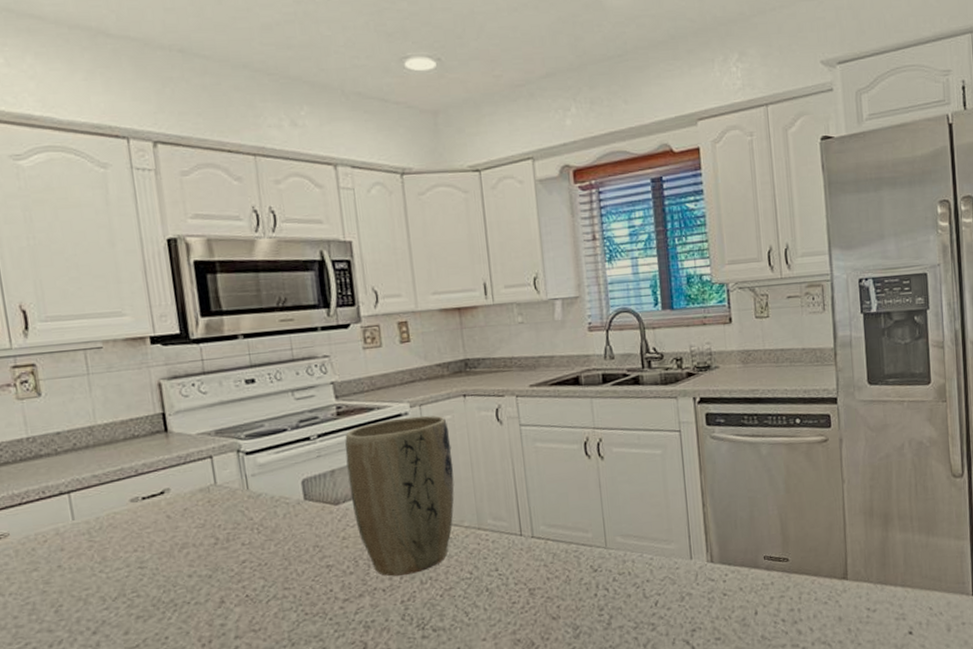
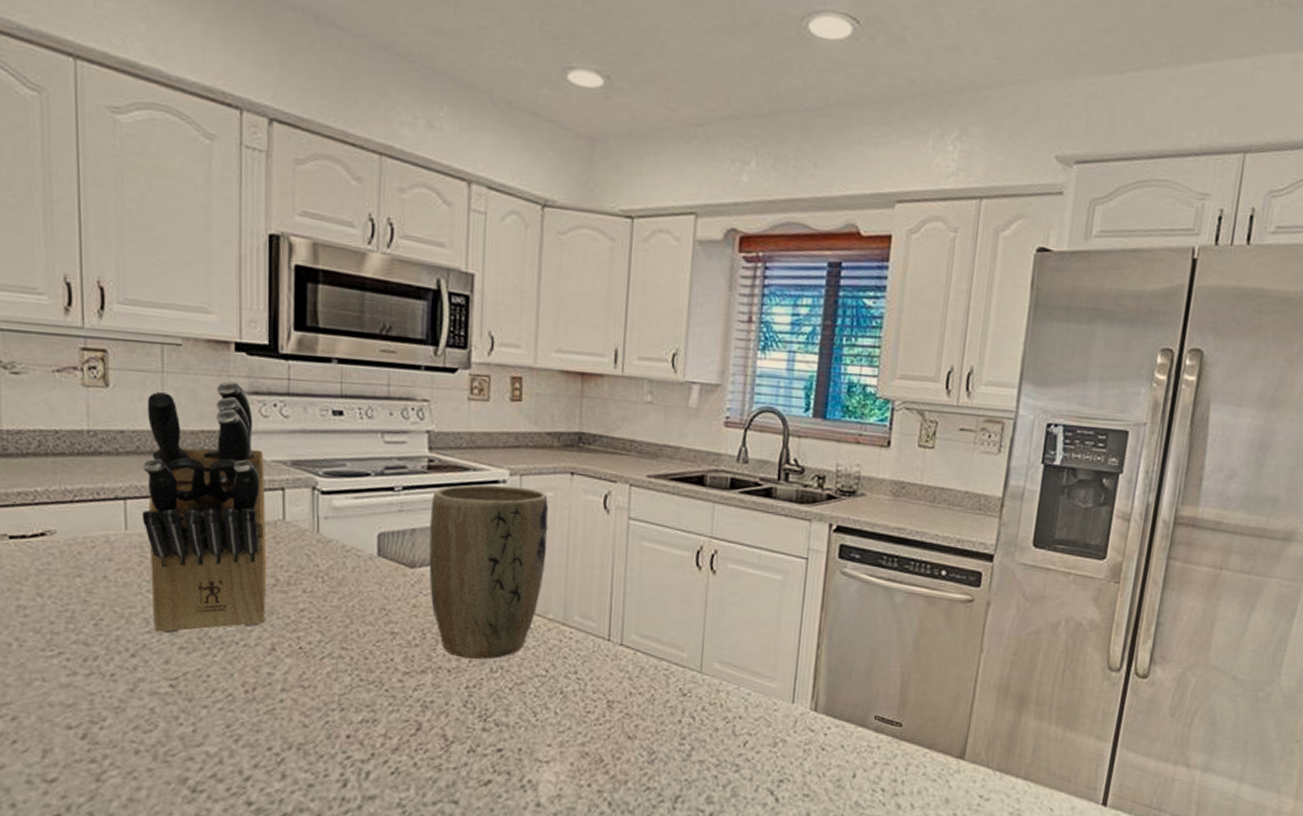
knife block: none [77,371,212,607] -> present [142,381,267,634]

